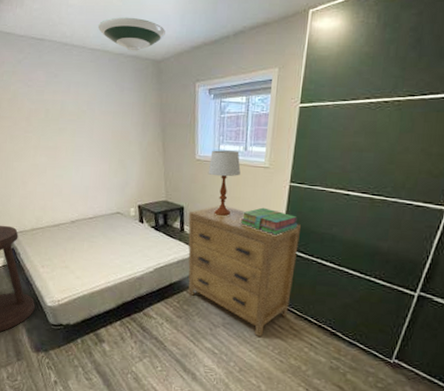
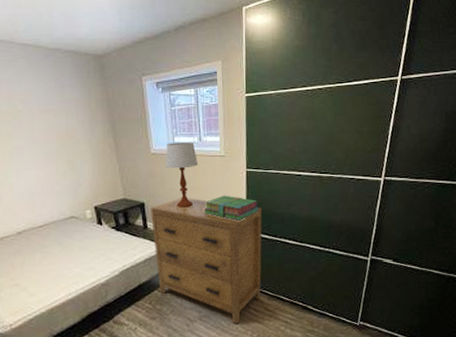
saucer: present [97,17,165,51] -> none [27,11,104,46]

